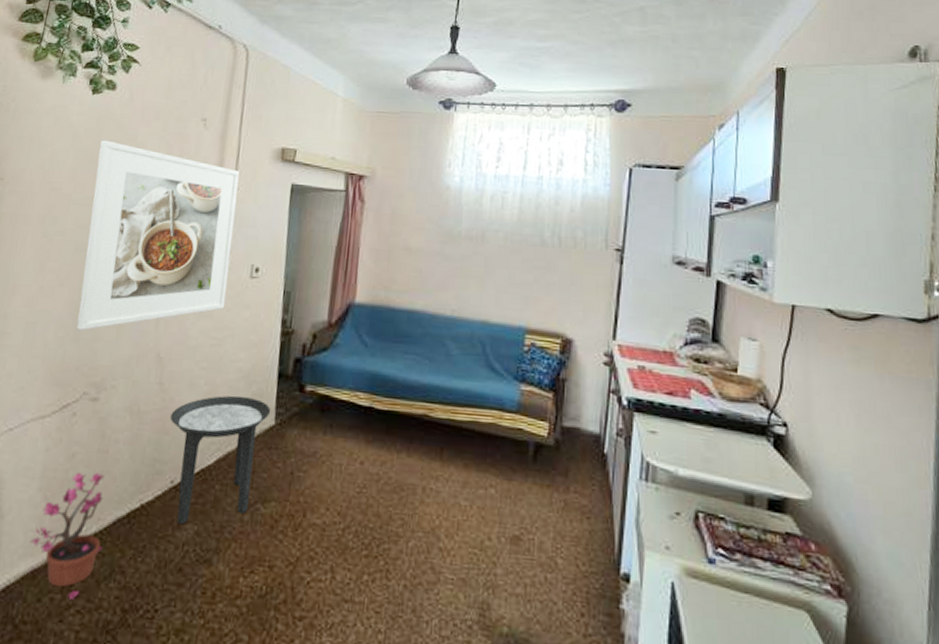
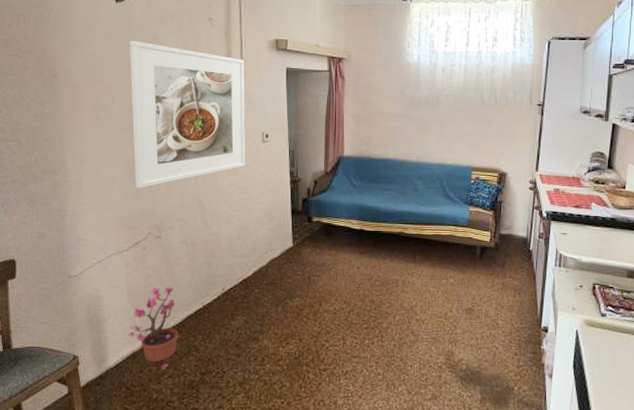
side table: present [170,395,271,525] -> none [216,228,289,317]

